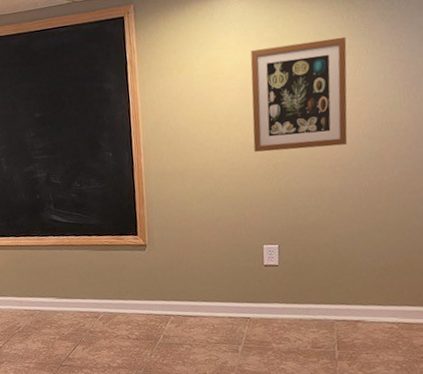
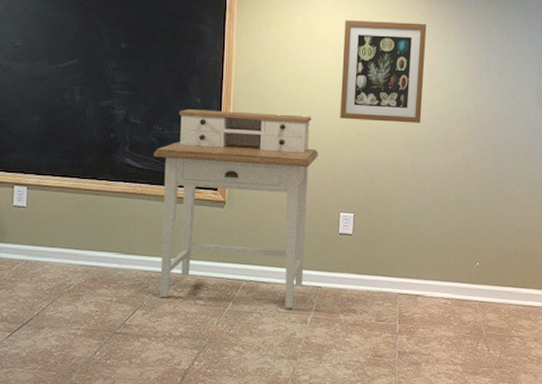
desk: none [75,154,235,339] -> present [153,109,319,309]

